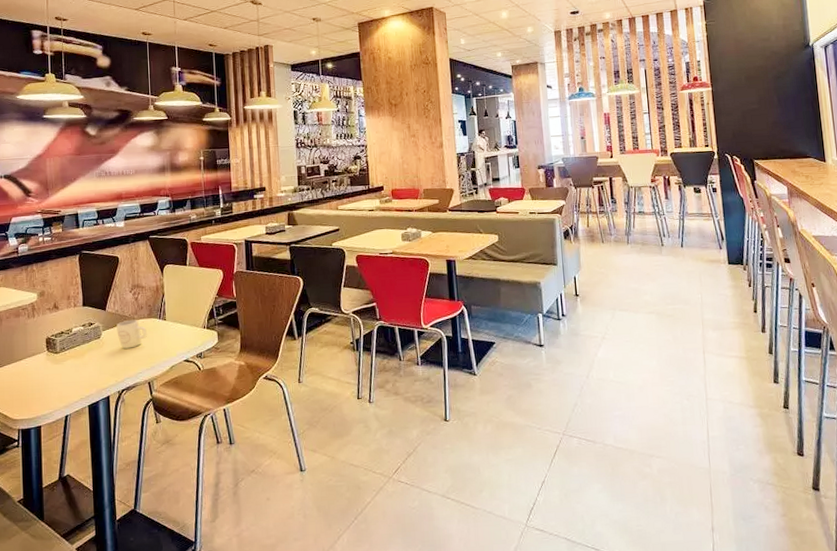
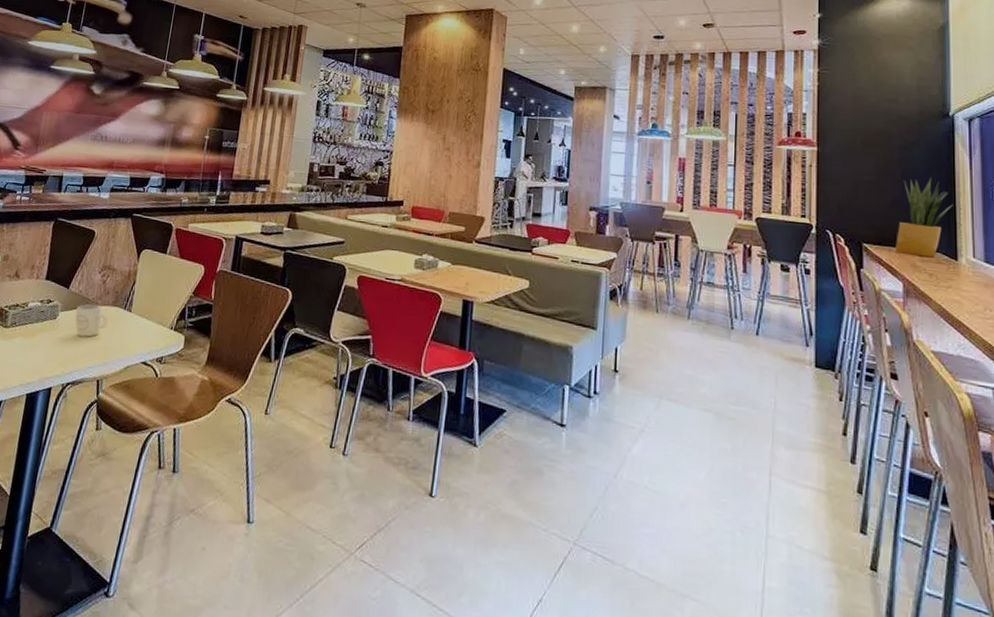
planter: none [778,98,819,164] -> present [895,177,953,258]

